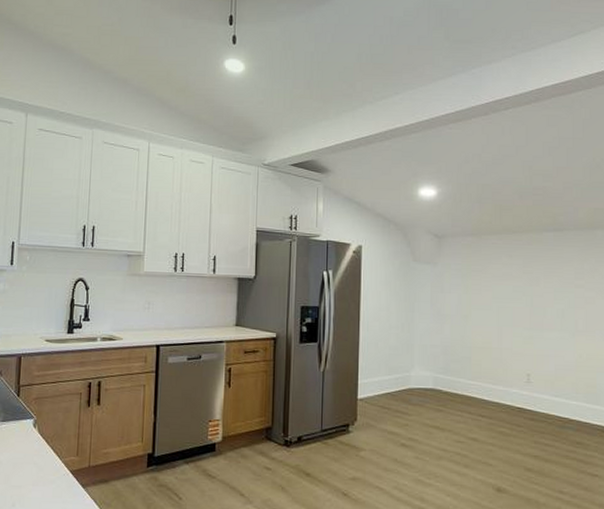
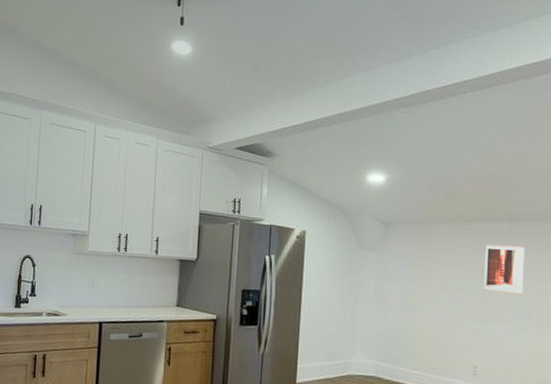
wall art: none [533,253,569,302] -> present [484,243,525,295]

